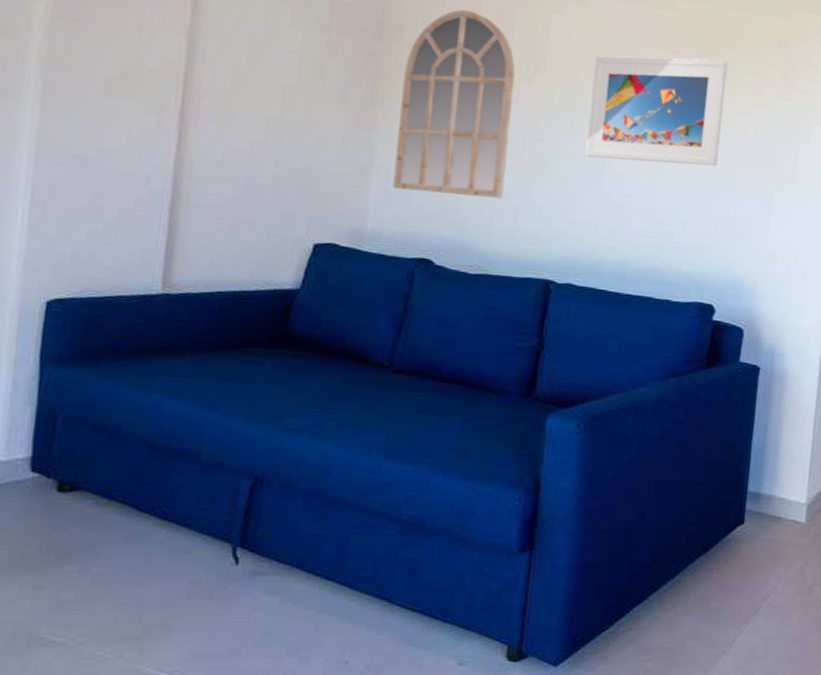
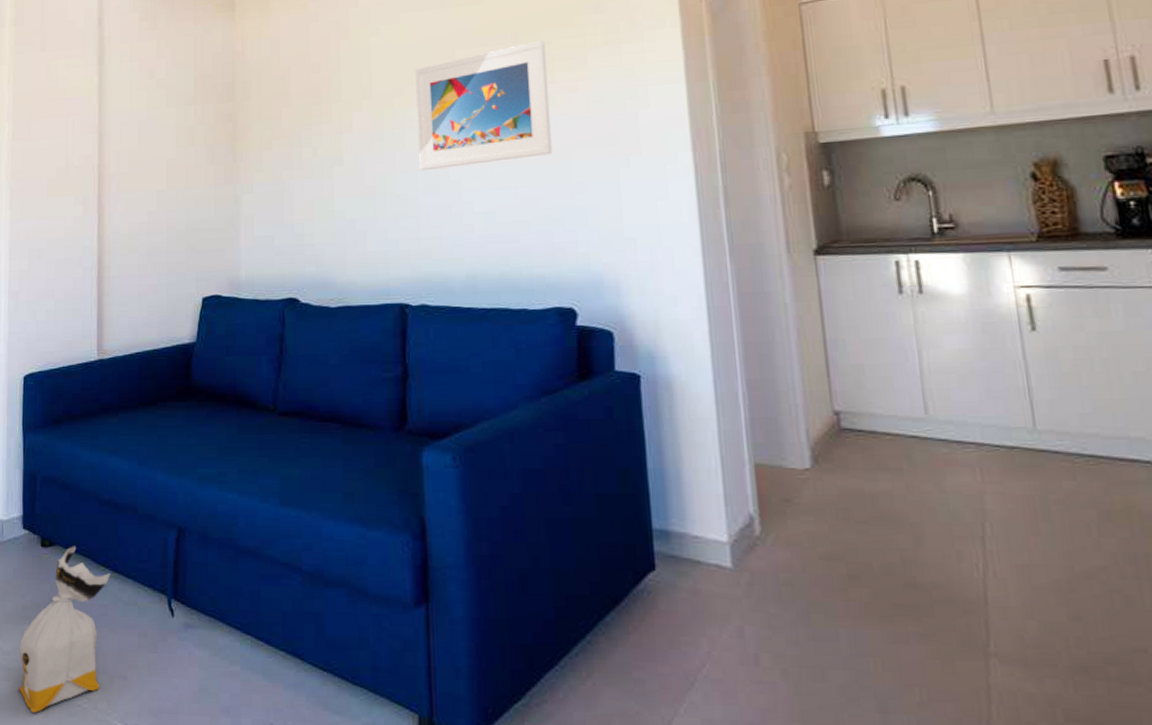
bag: none [10,491,157,667] -> present [19,546,110,714]
mirror: present [392,9,515,199] -> none [256,54,351,235]

